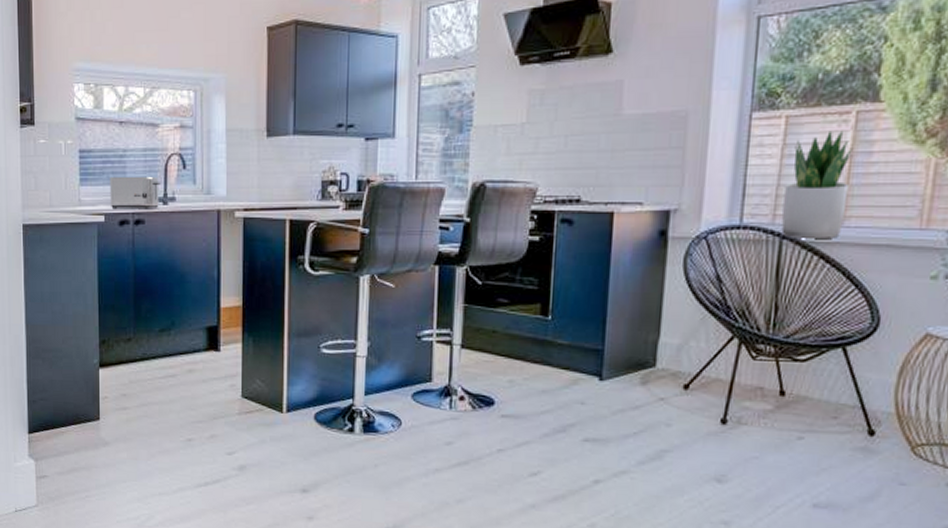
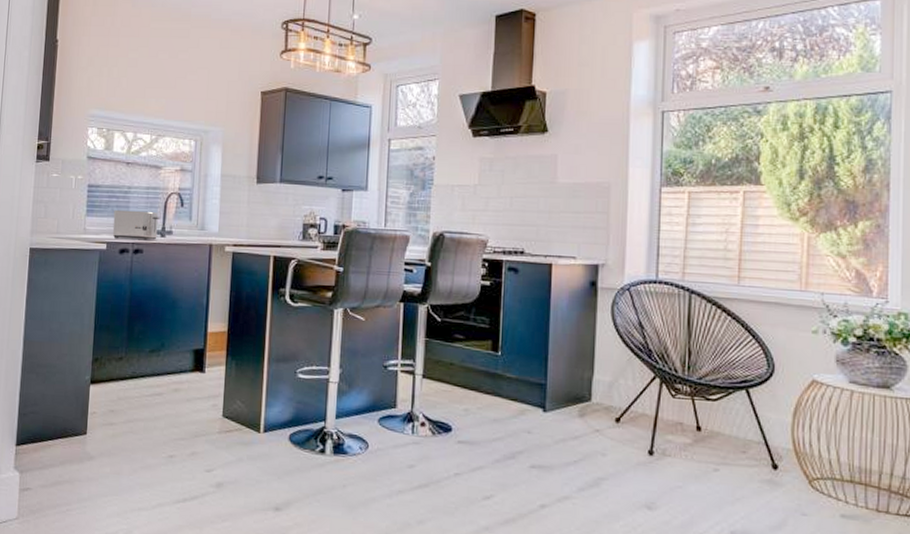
planter: present [781,130,853,240] -> none [689,205,743,296]

